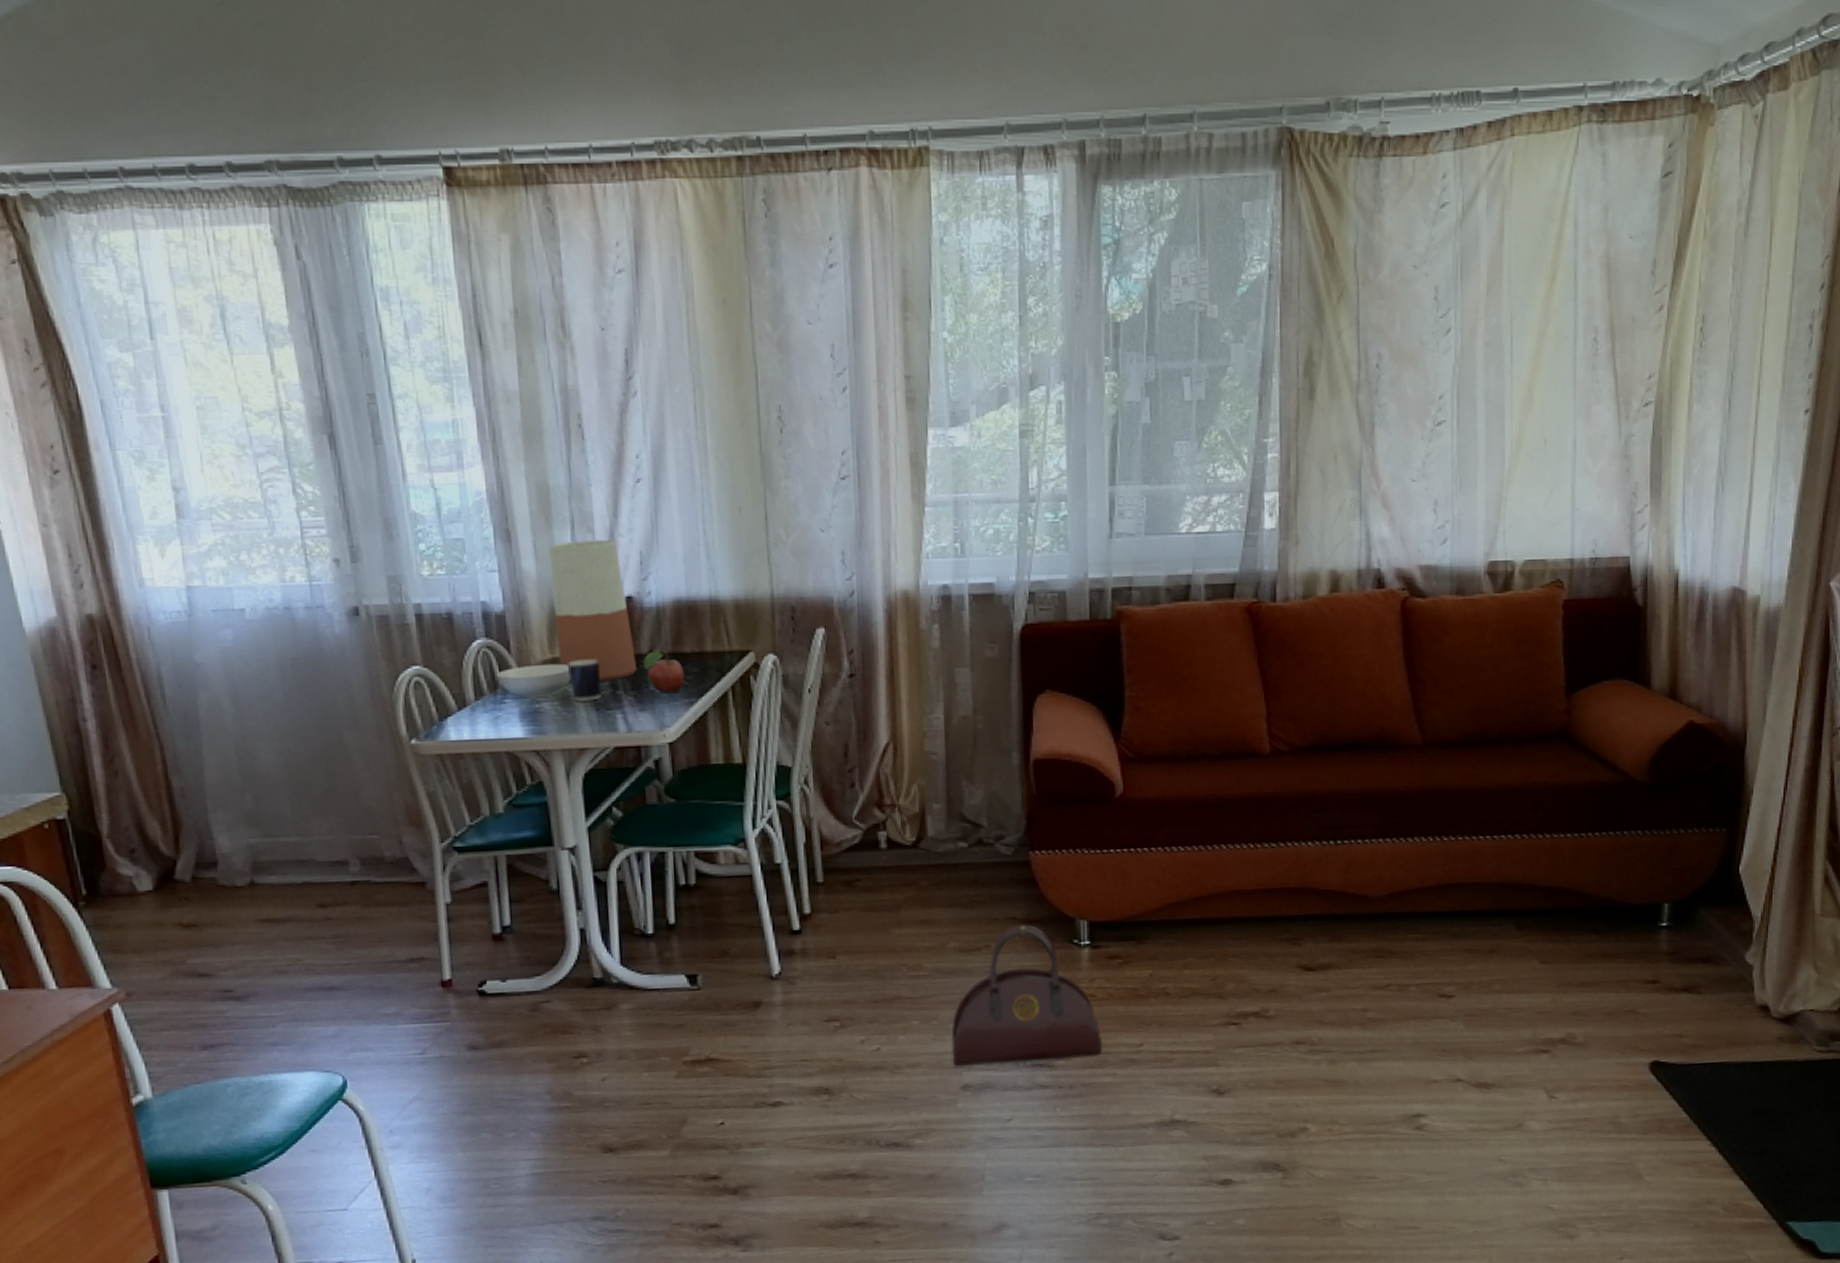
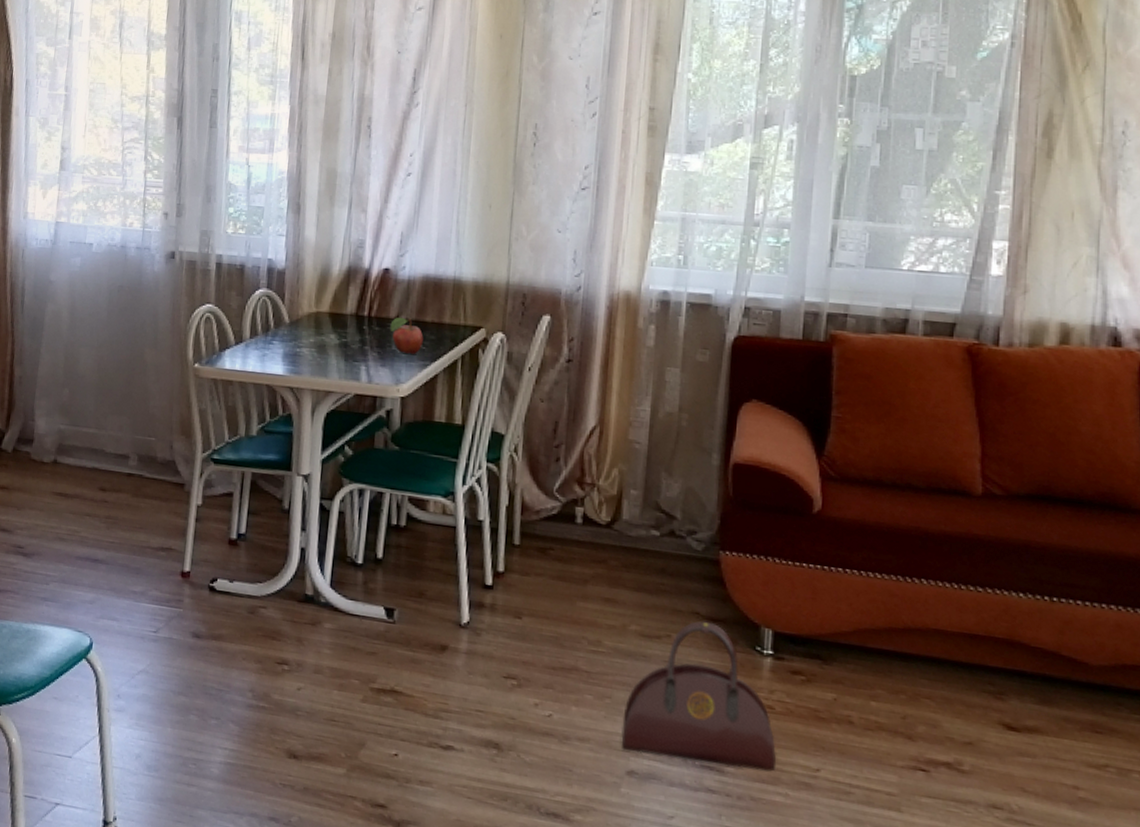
bowl: present [496,663,571,699] -> none [270,315,329,344]
vase: present [548,540,636,683] -> none [321,218,385,338]
mug: present [567,659,602,703] -> none [327,316,354,352]

